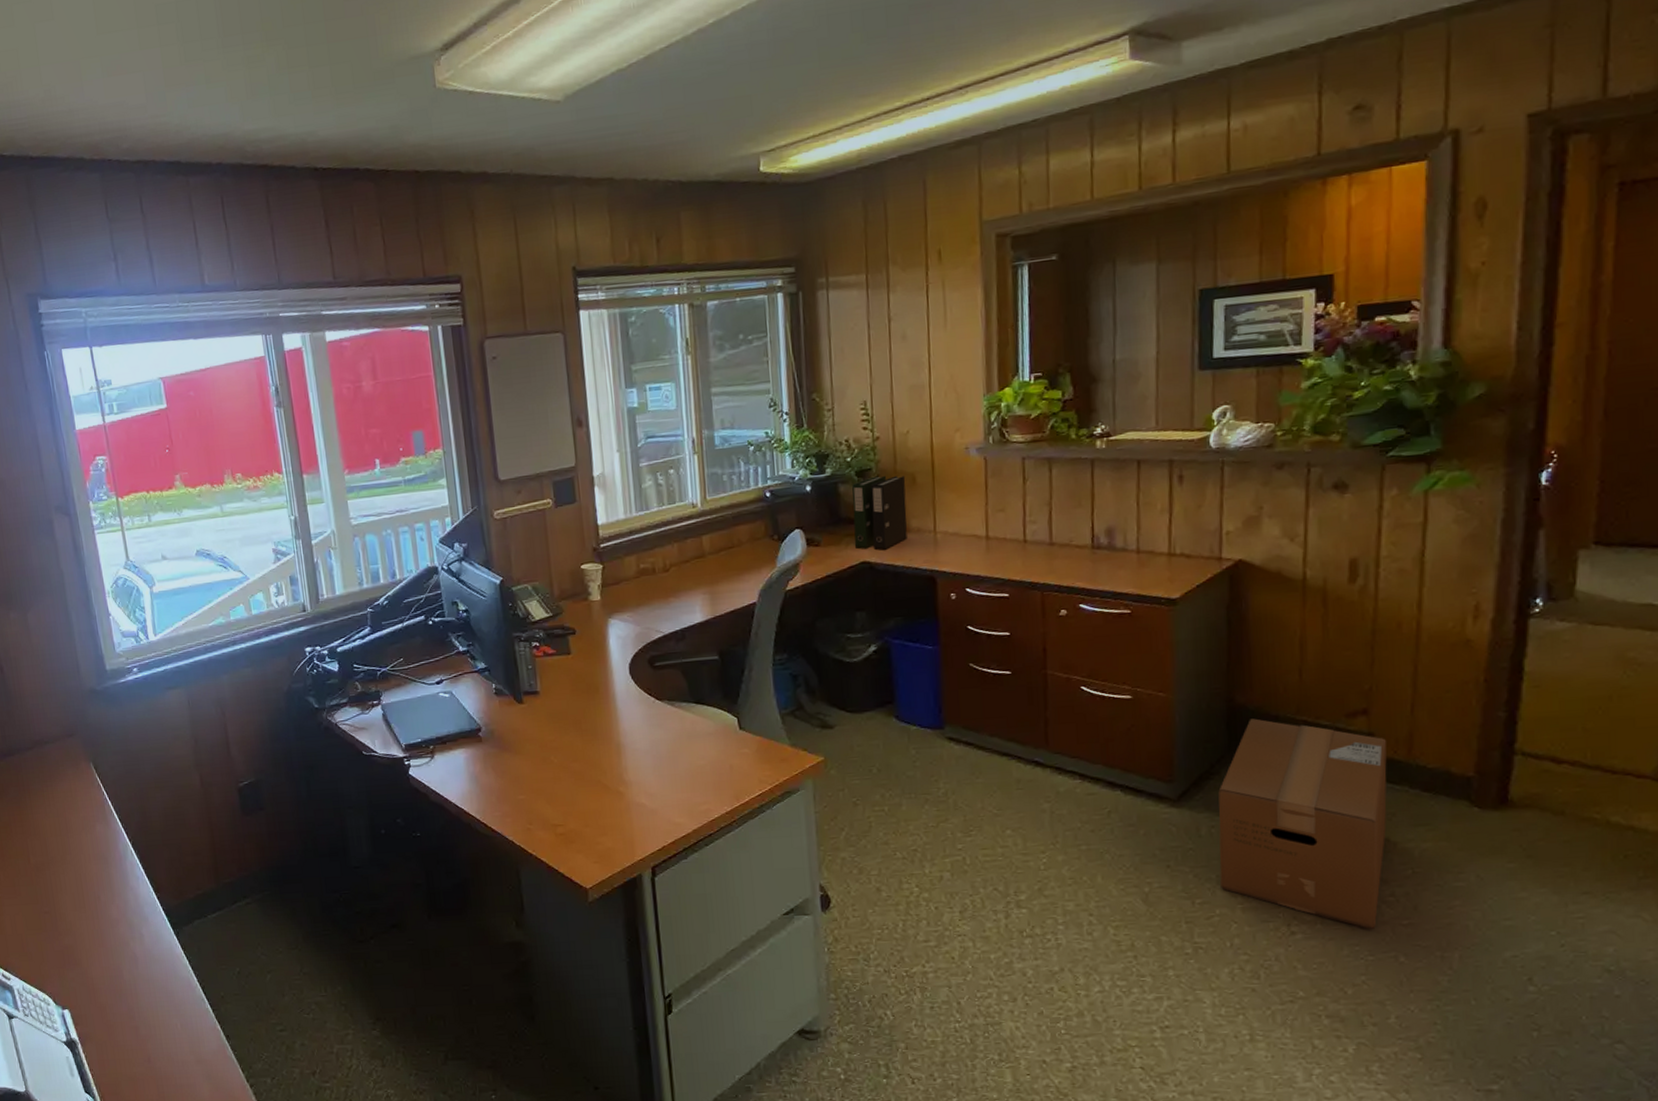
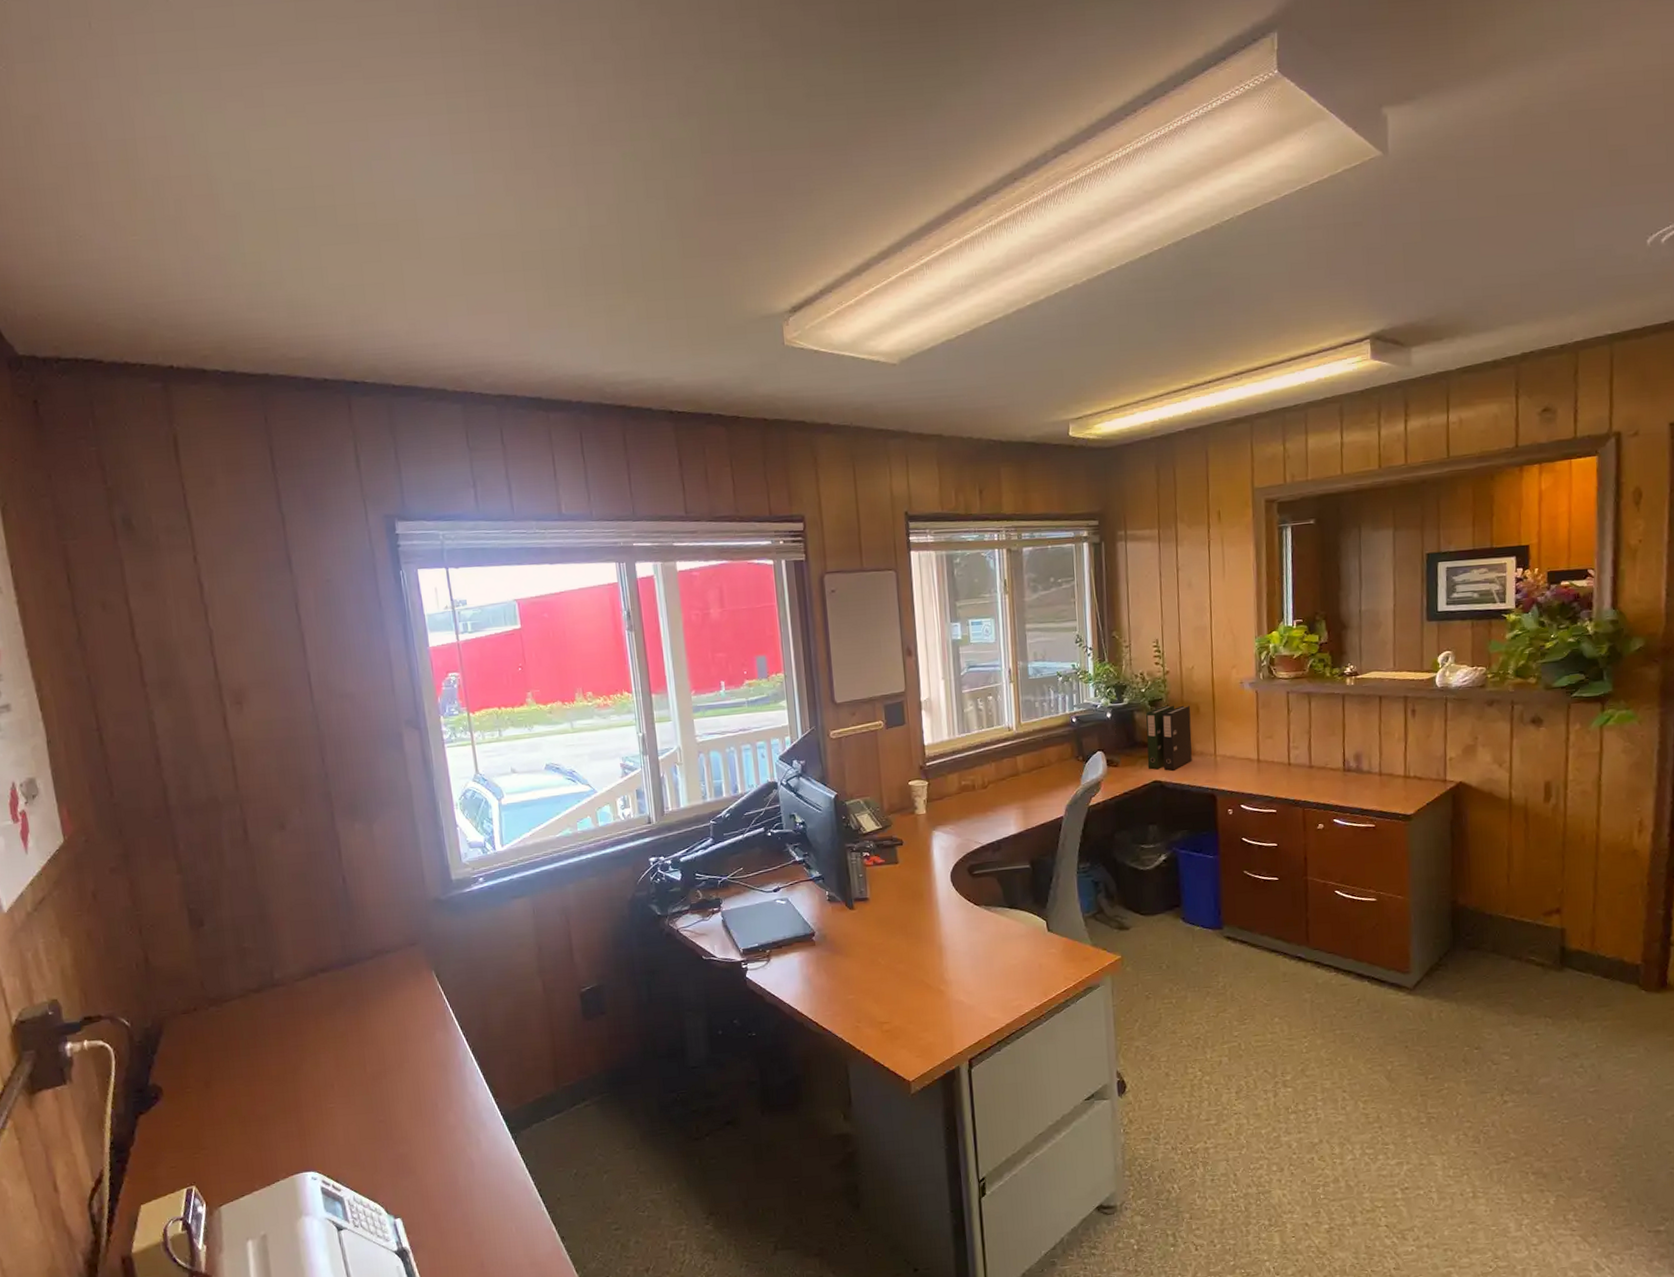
box: present [1218,718,1387,929] -> none [1445,917,1576,1096]

